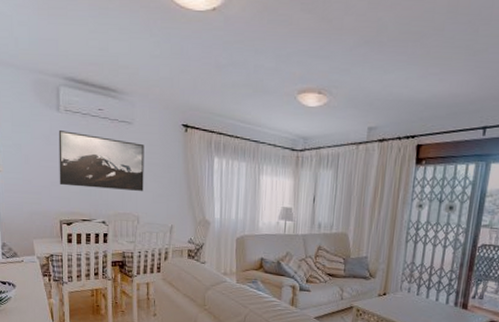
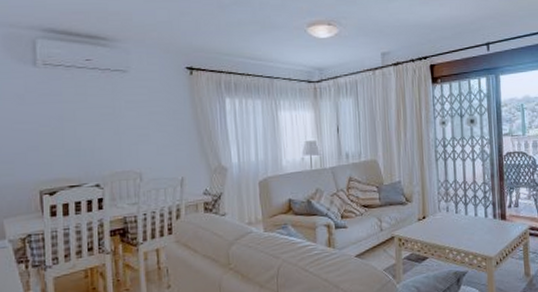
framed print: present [58,130,144,191] -> none [35,87,146,150]

